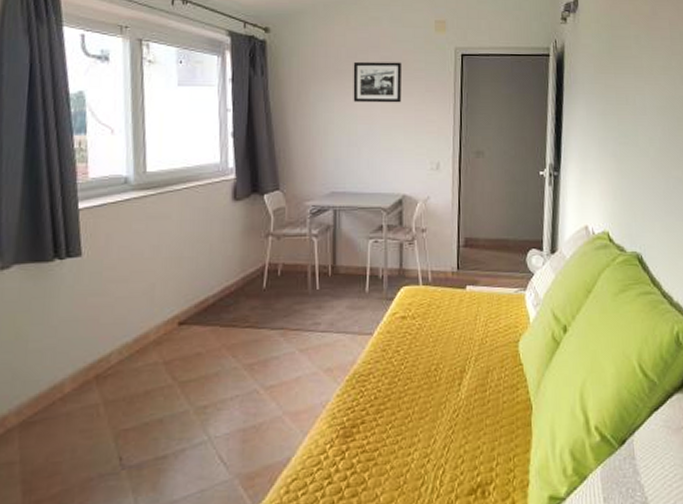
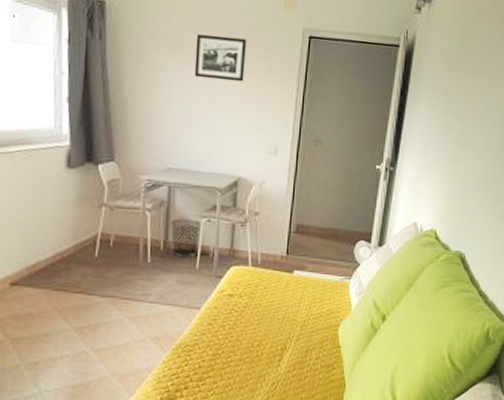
waste bin: none [337,241,370,281] -> present [170,218,202,257]

